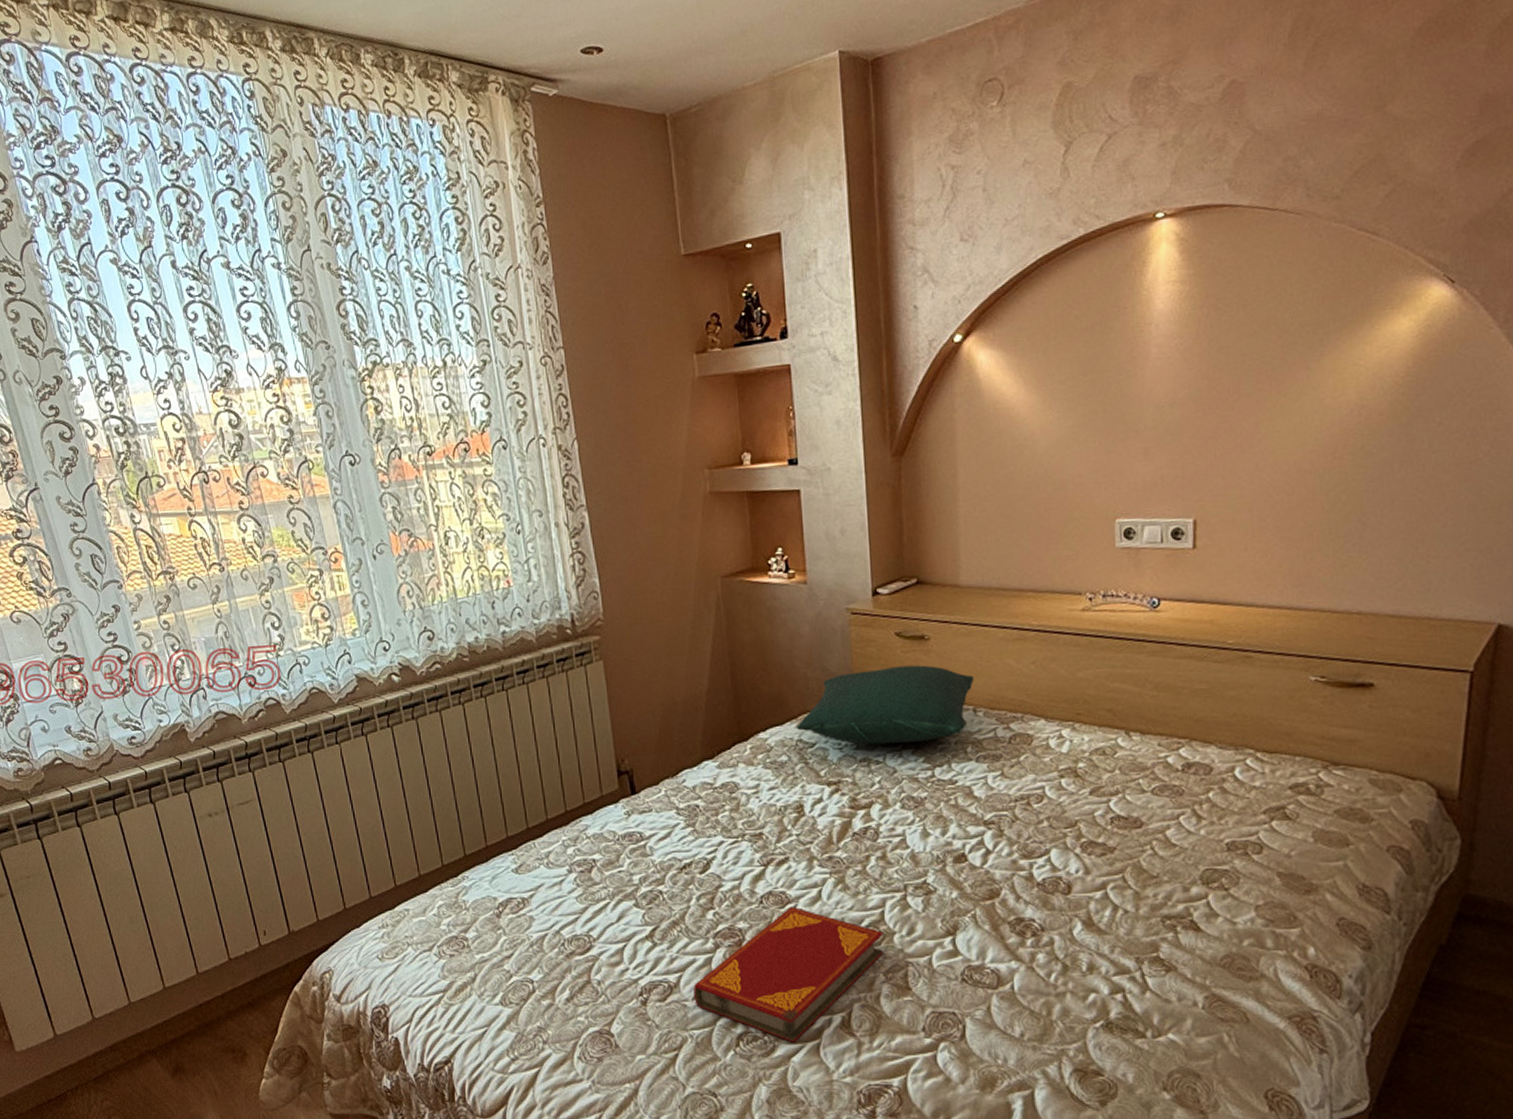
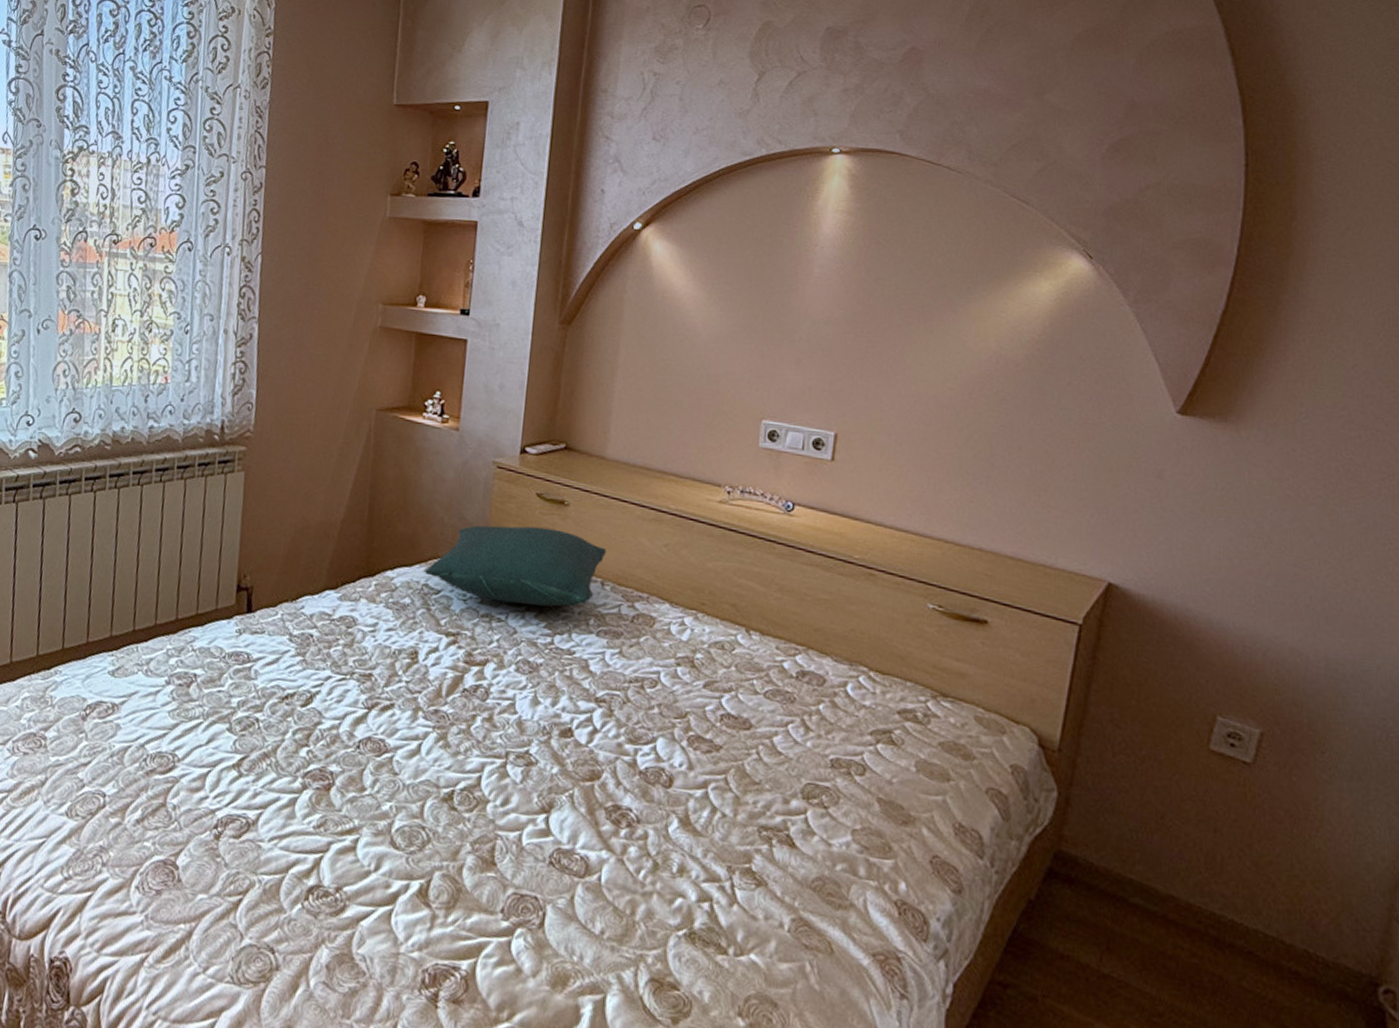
hardback book: present [694,907,884,1043] -> none [270,757,476,905]

